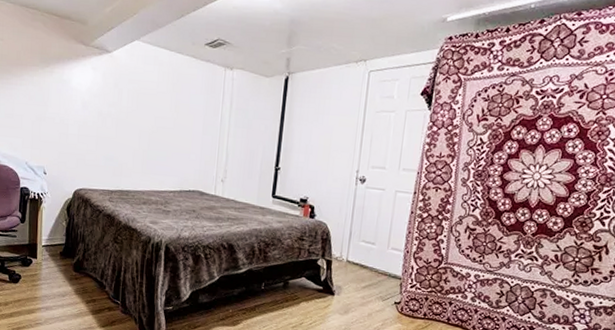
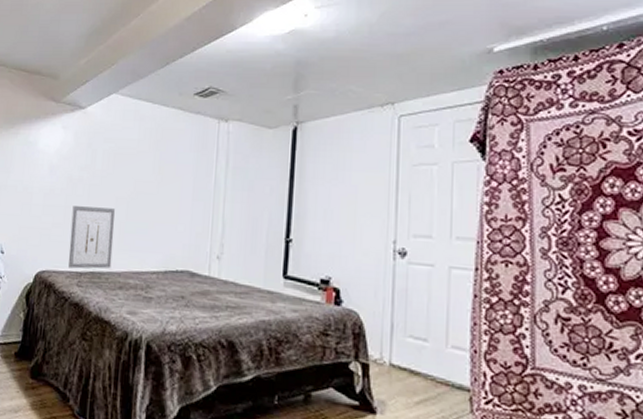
wall art: none [101,136,139,188] -> present [68,206,115,269]

